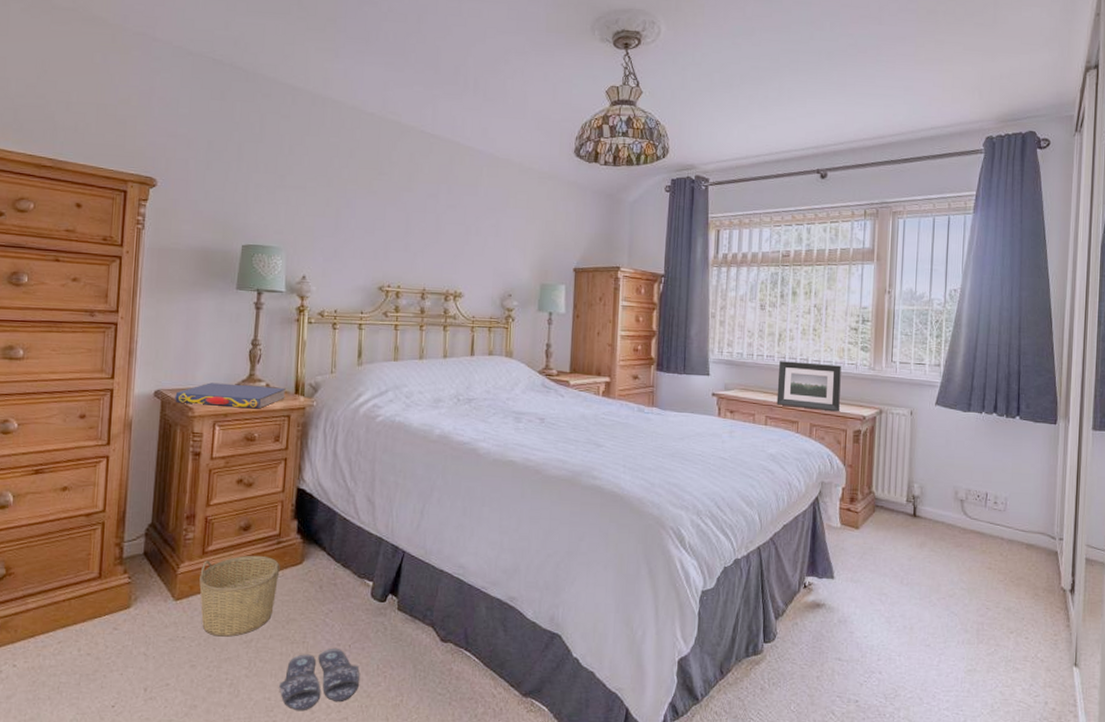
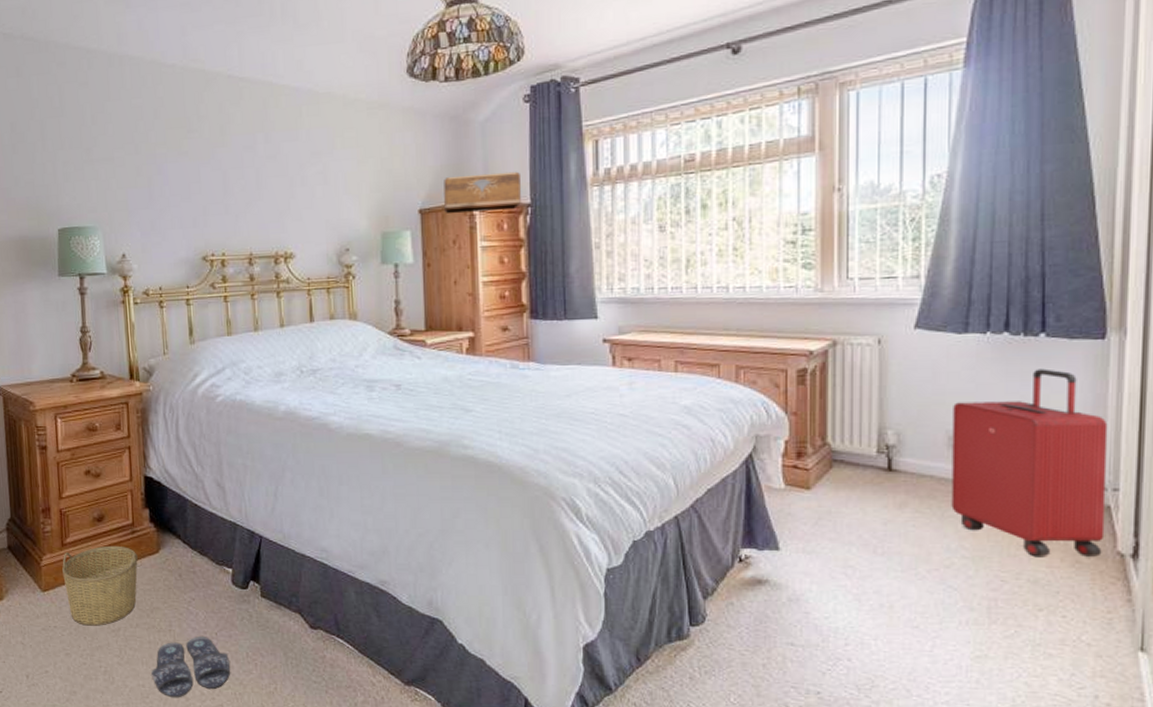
book: present [175,382,286,409] -> none [15,374,121,399]
decorative box: none [595,244,658,278] -> present [444,171,521,215]
picture frame: present [776,361,841,412] -> none [688,290,775,349]
suitcase: none [955,443,1057,591] -> present [951,368,1108,557]

